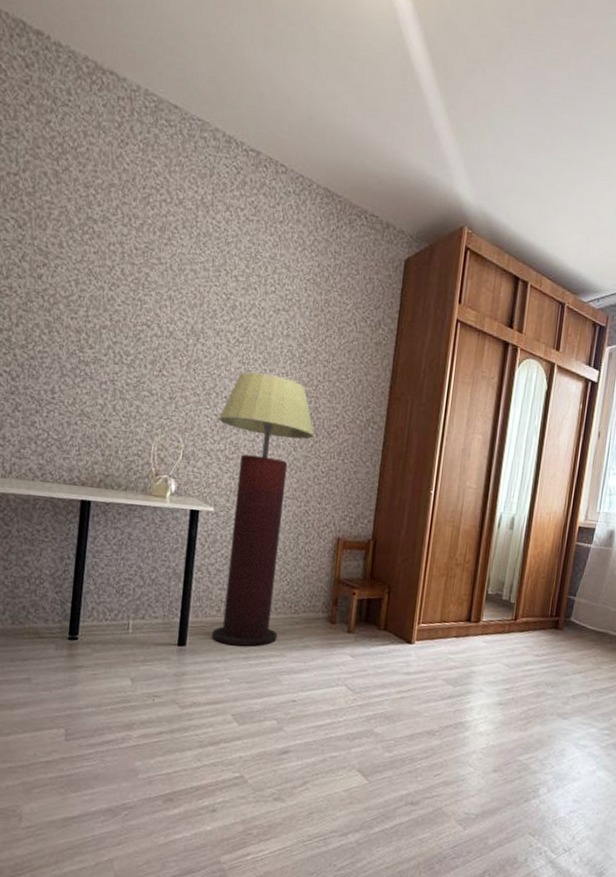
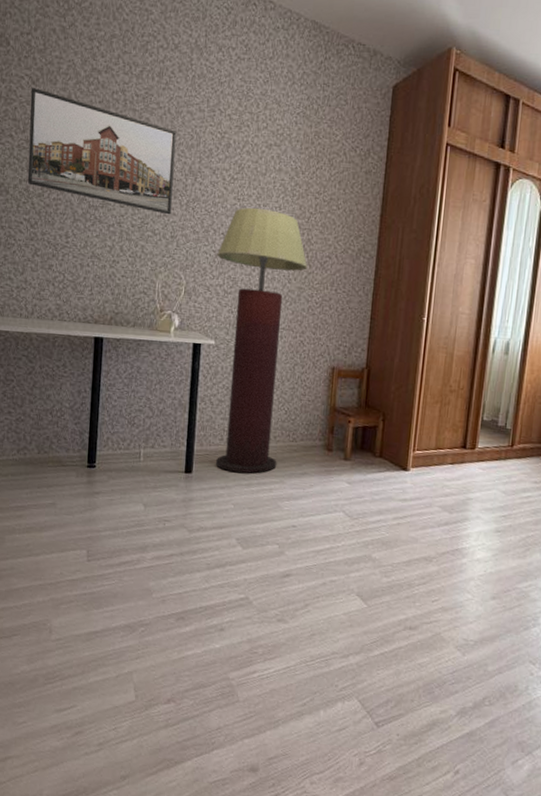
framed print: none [9,231,179,375] -> present [27,87,177,215]

